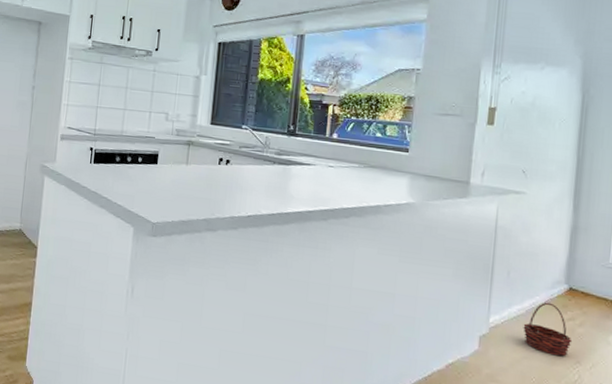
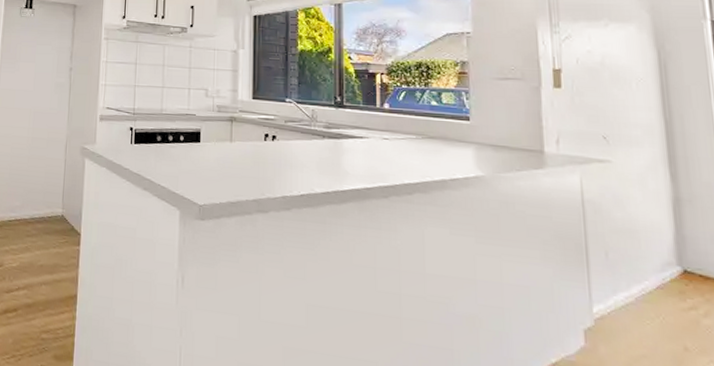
basket: present [523,302,573,357] -> none [635,287,700,355]

